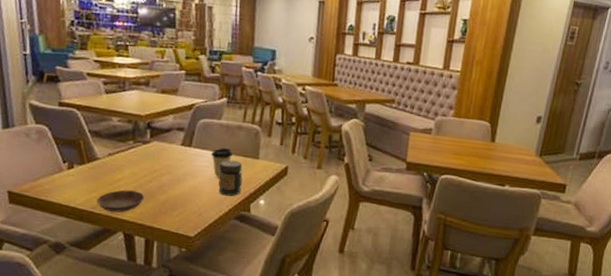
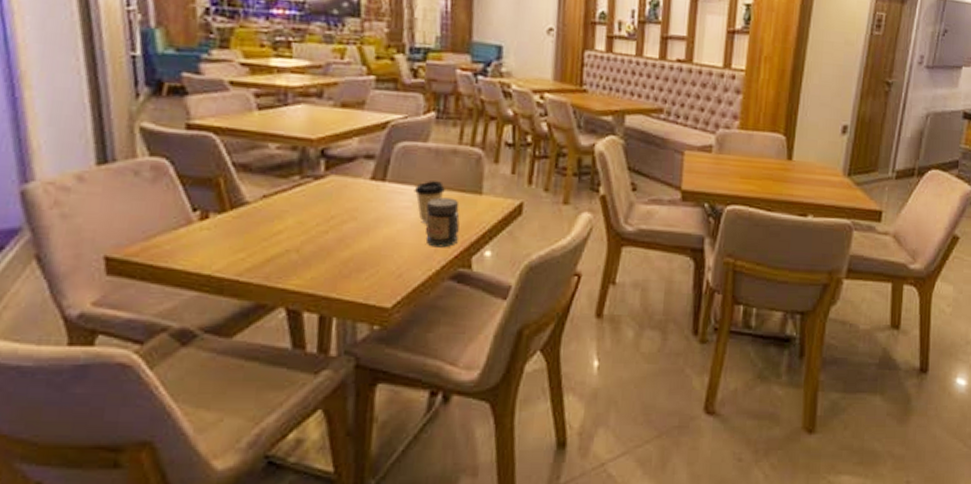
saucer: present [96,190,145,212] -> none [244,246,318,279]

